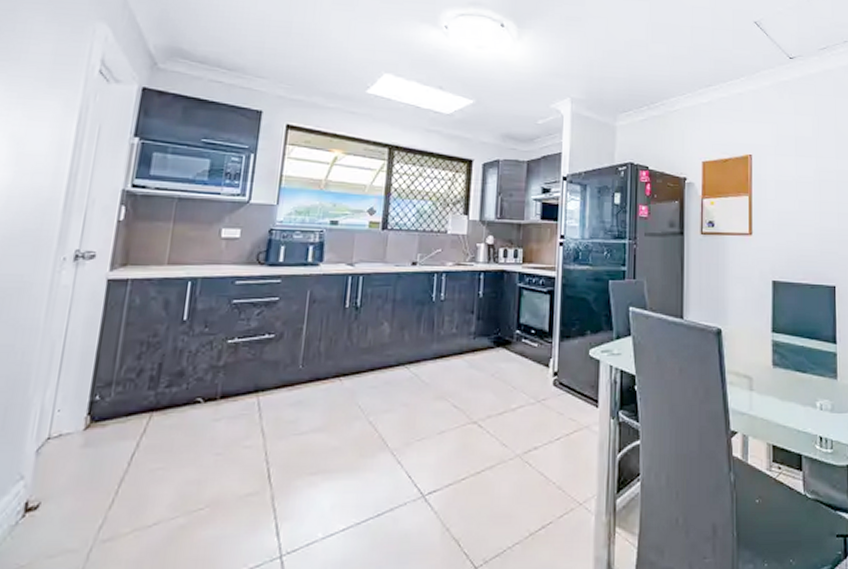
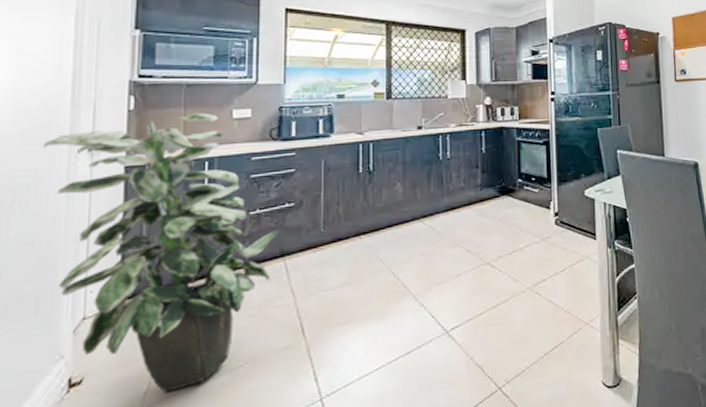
indoor plant: none [28,229,255,530] -> present [42,113,278,393]

